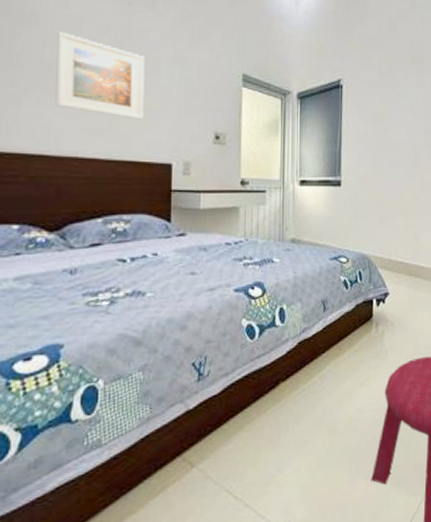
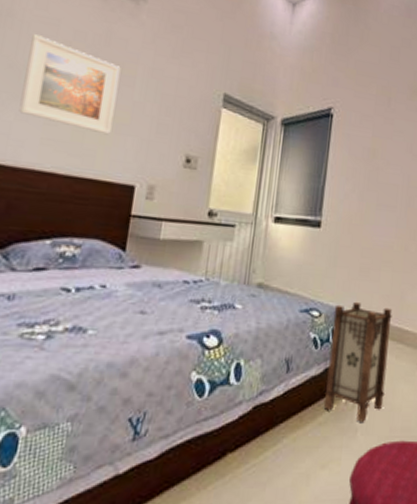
lantern: none [359,246,409,346] -> present [324,301,393,422]

